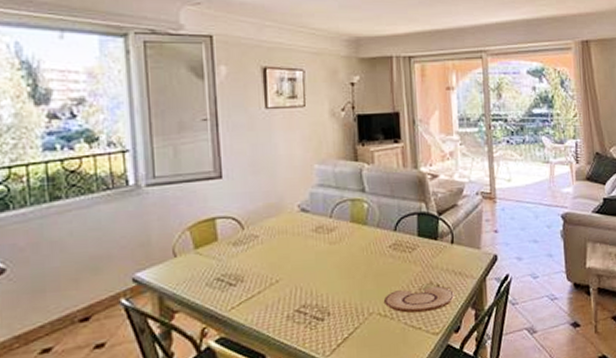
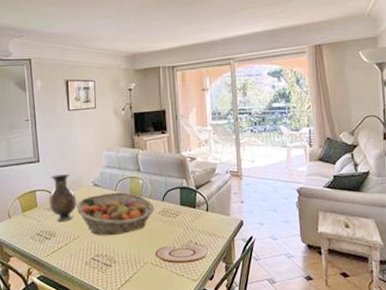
vase: none [235,195,277,260] -> present [49,174,77,221]
fruit basket: none [275,219,383,279] -> present [76,192,154,236]

